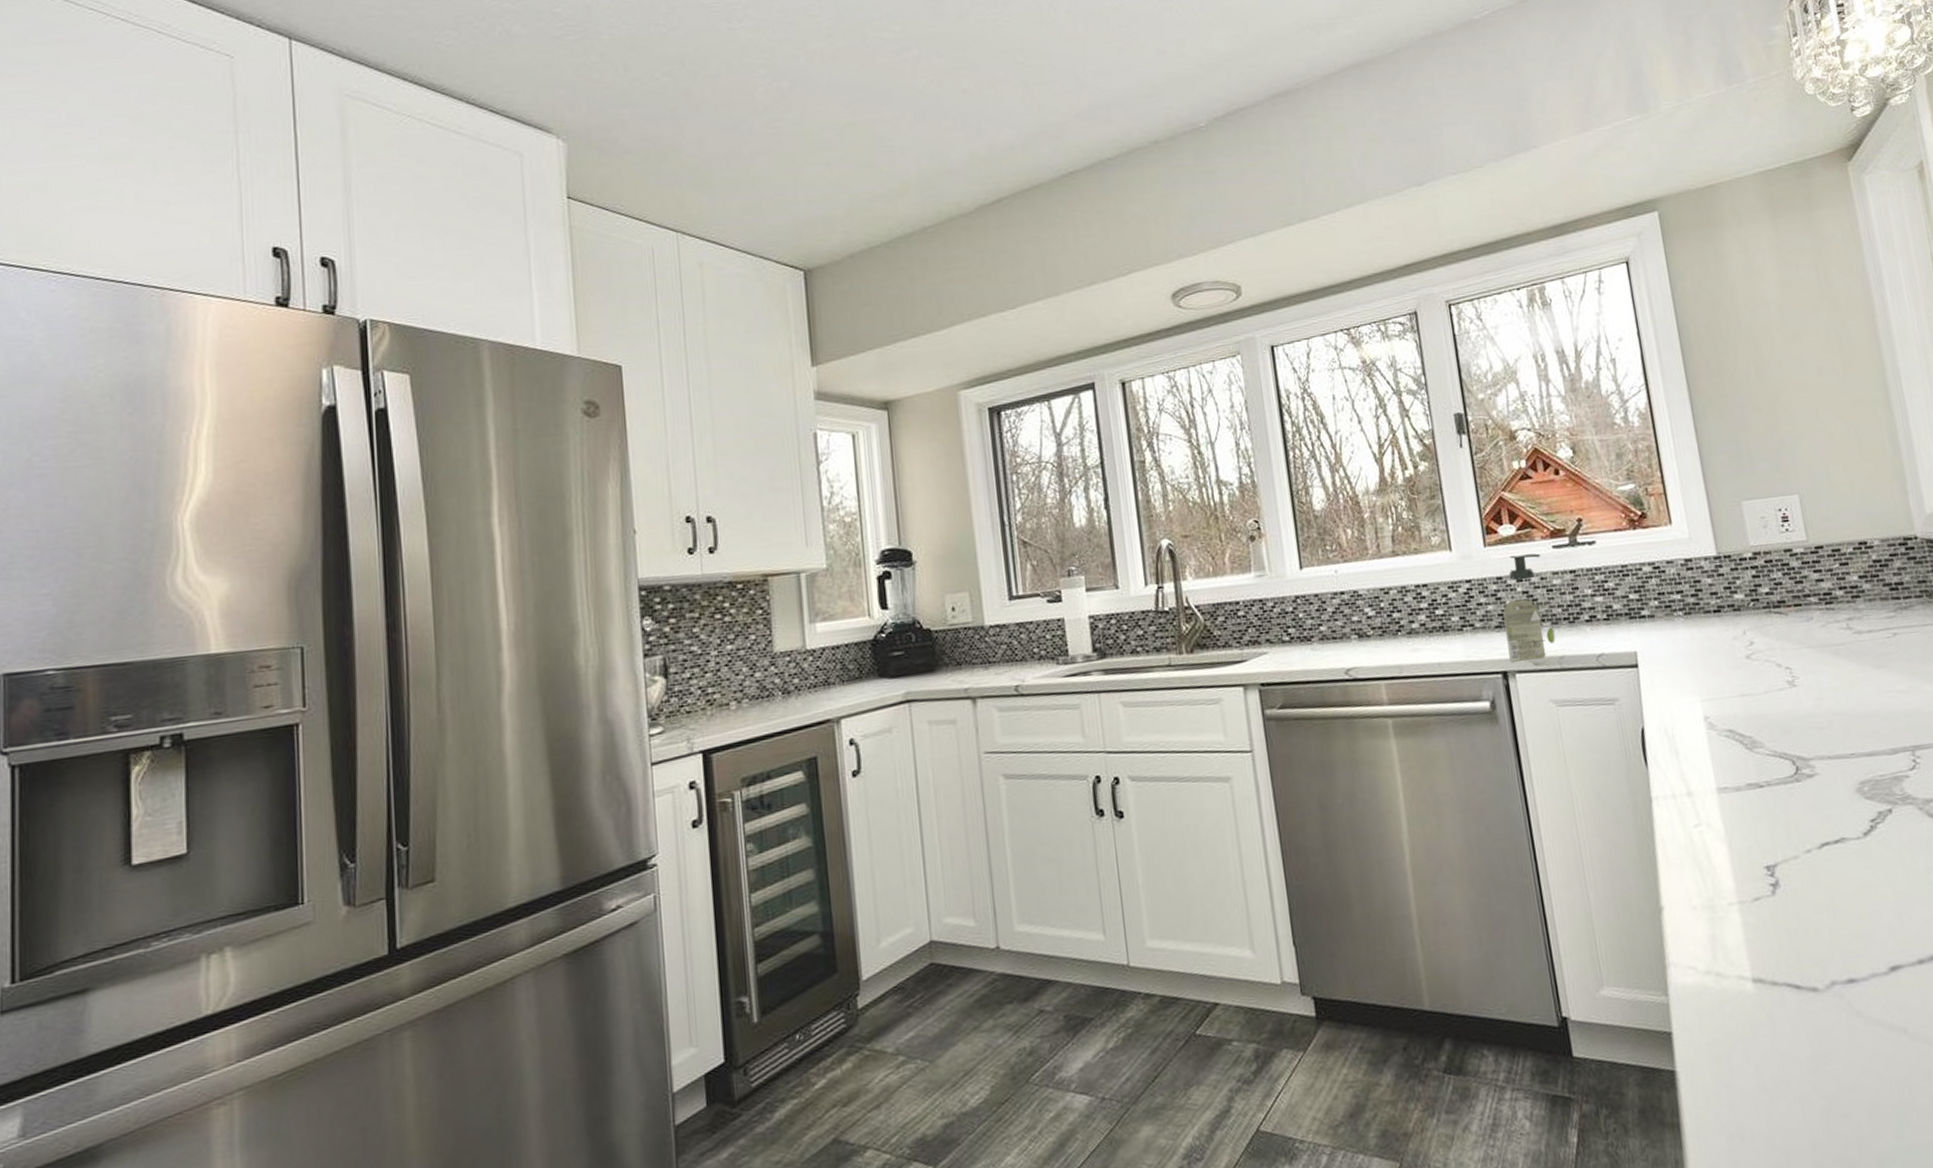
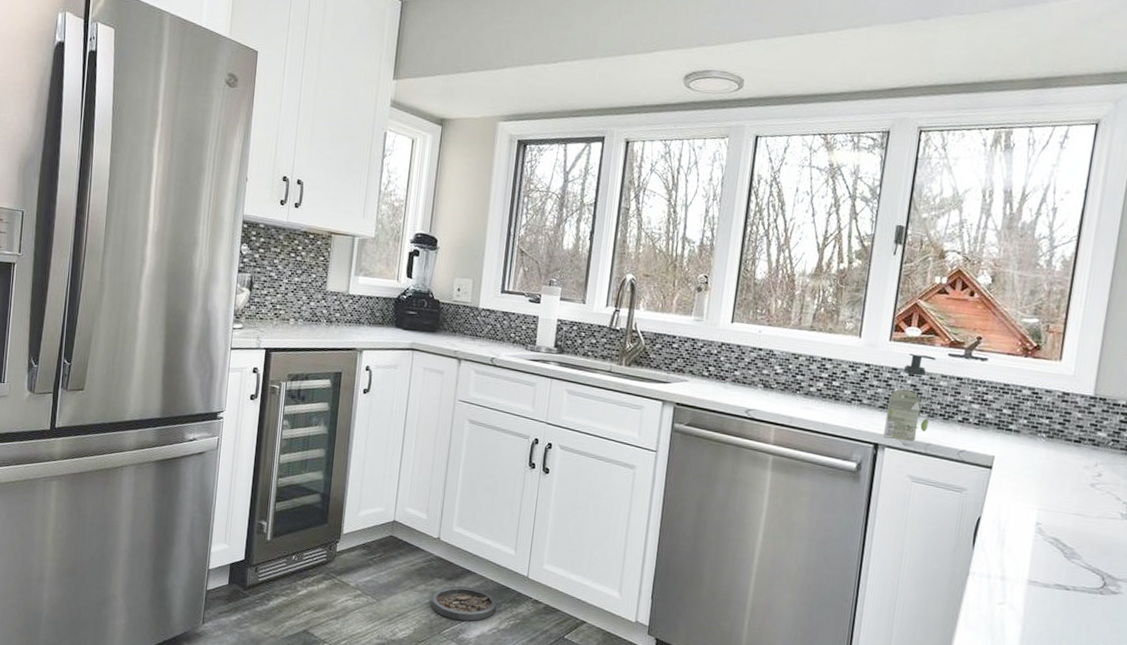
pet bowl: none [1006,1002,1098,1057] -> present [431,586,497,622]

